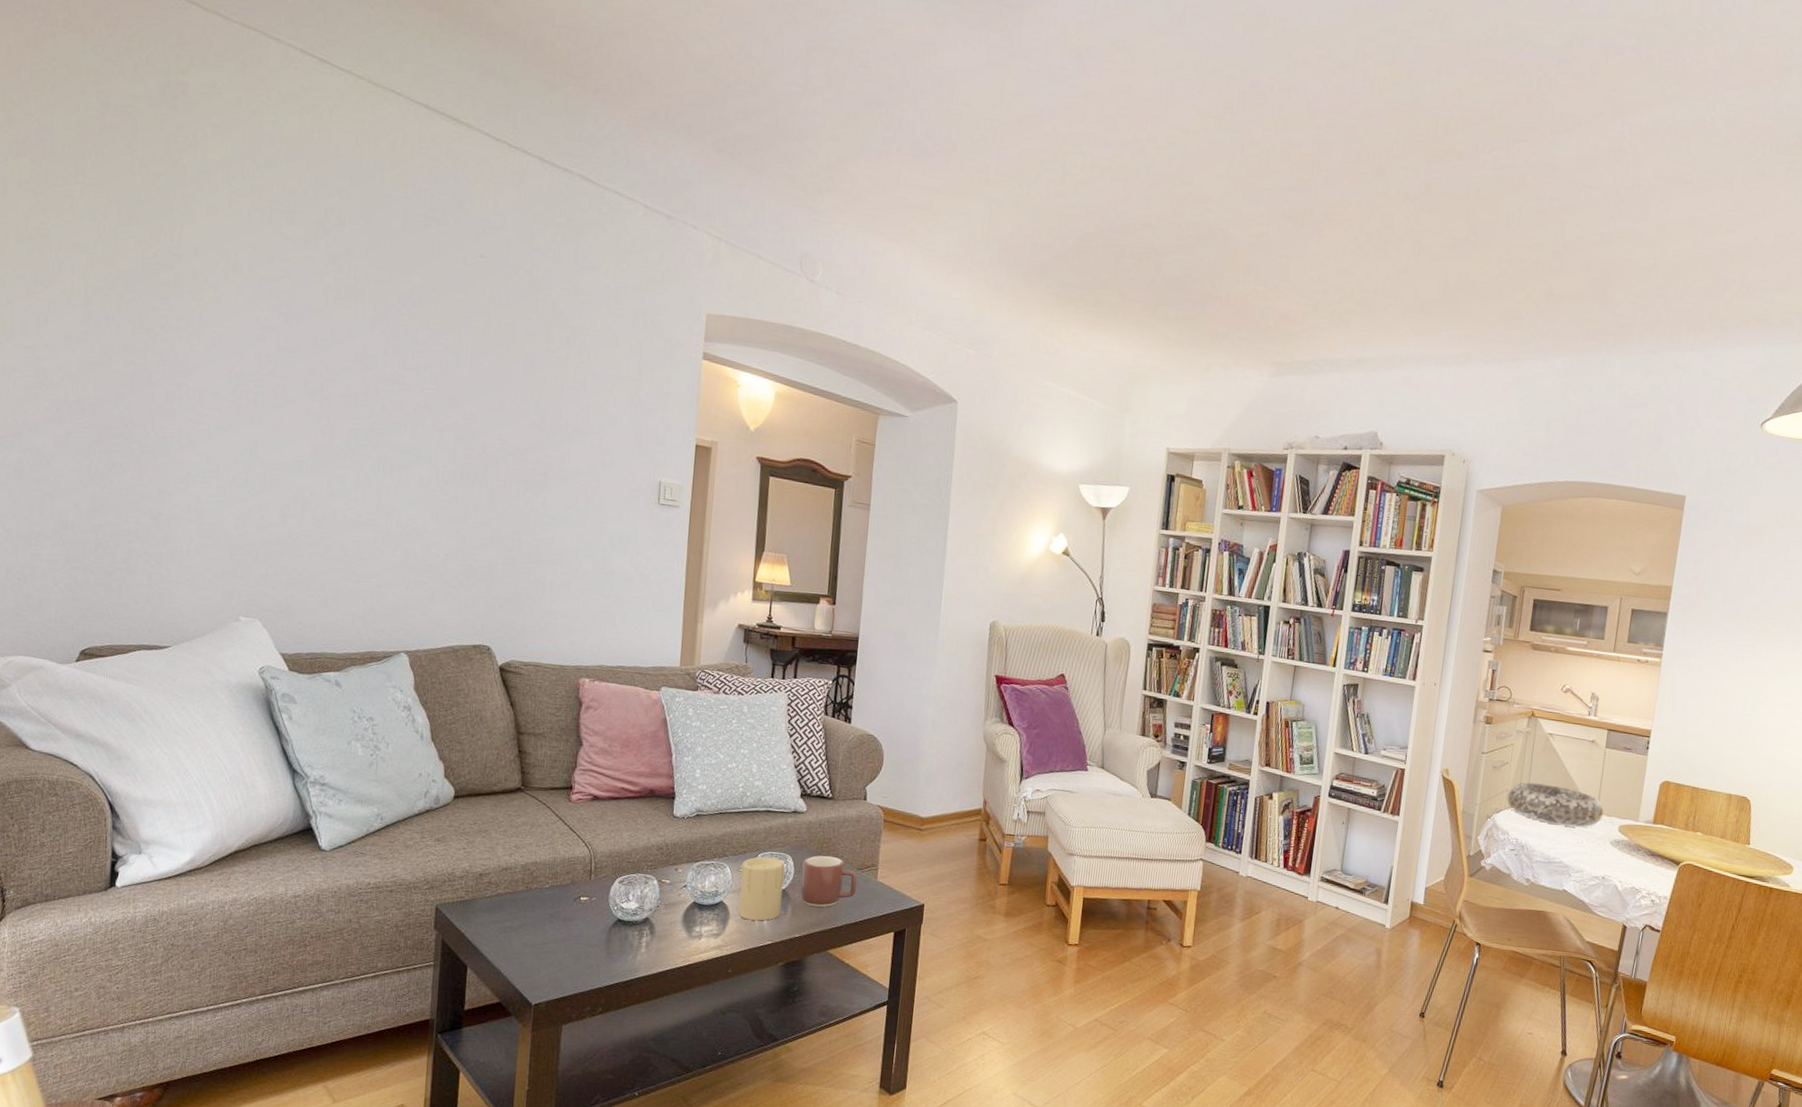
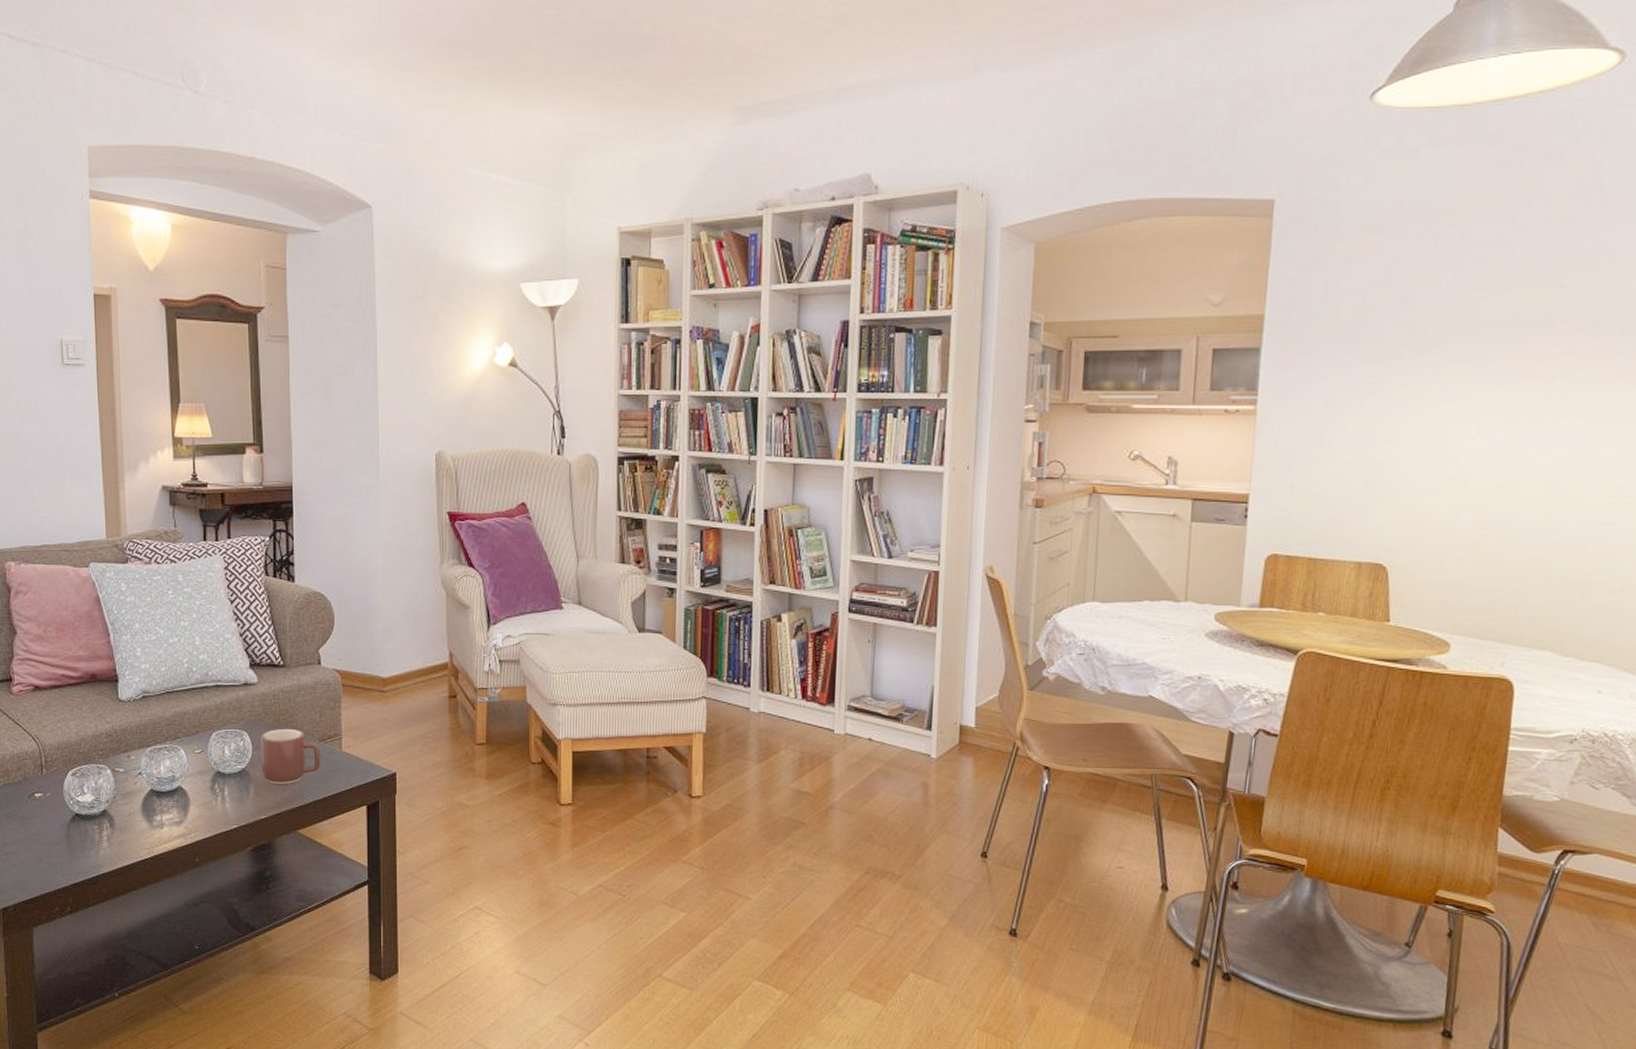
candle: present [738,856,785,921] -> none [196,735,244,805]
decorative bowl: present [1507,782,1604,828] -> none [1069,572,1195,621]

